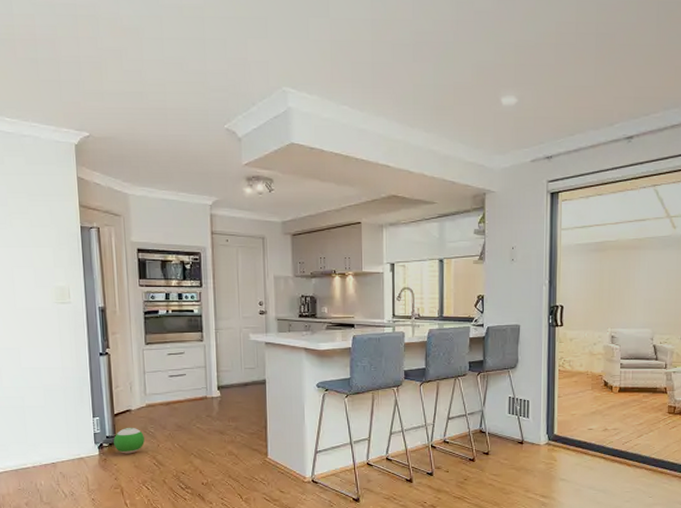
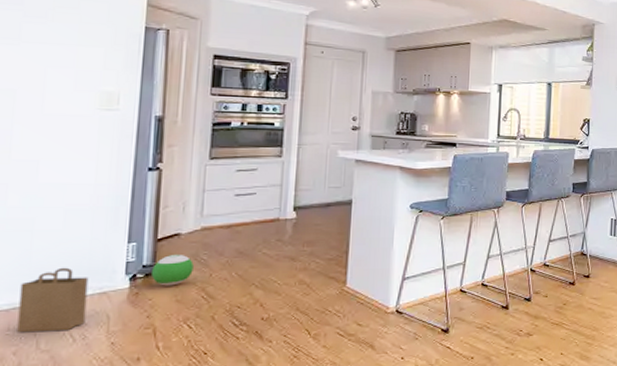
shopping bag: none [22,437,71,489] -> present [17,267,89,333]

